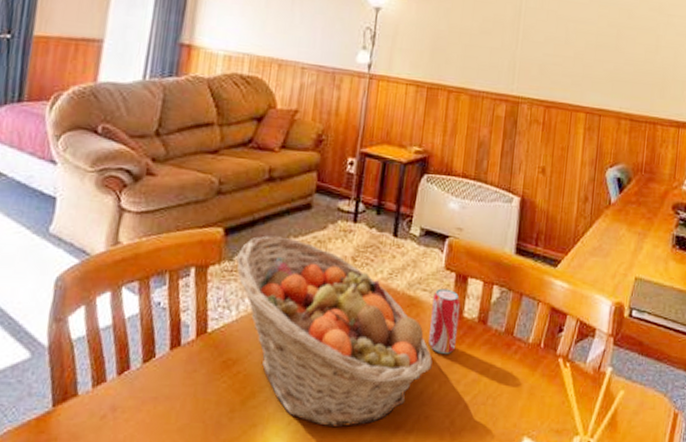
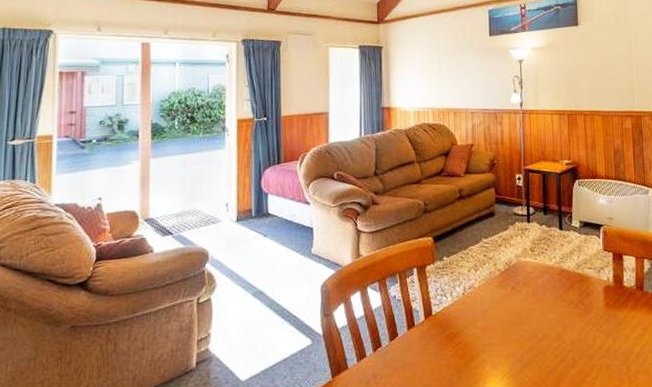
fruit basket: present [235,236,433,428] -> none [444,239,605,379]
beverage can: present [428,288,461,354] -> none [598,265,622,316]

